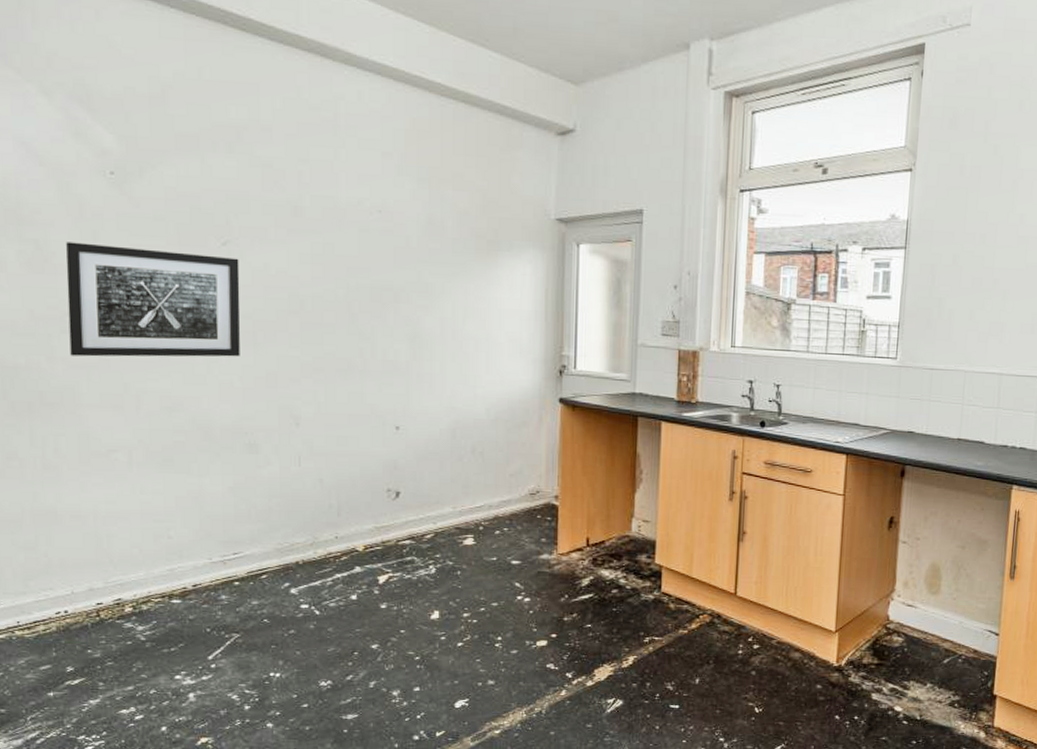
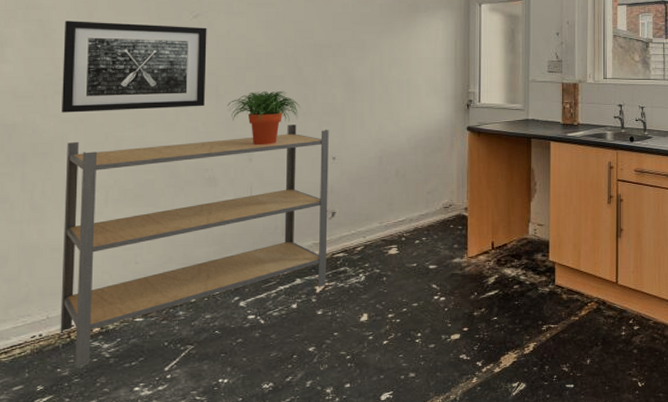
shelving unit: none [80,384,391,650] -> present [60,125,329,368]
potted plant: none [267,341,356,408] -> present [227,90,301,146]

